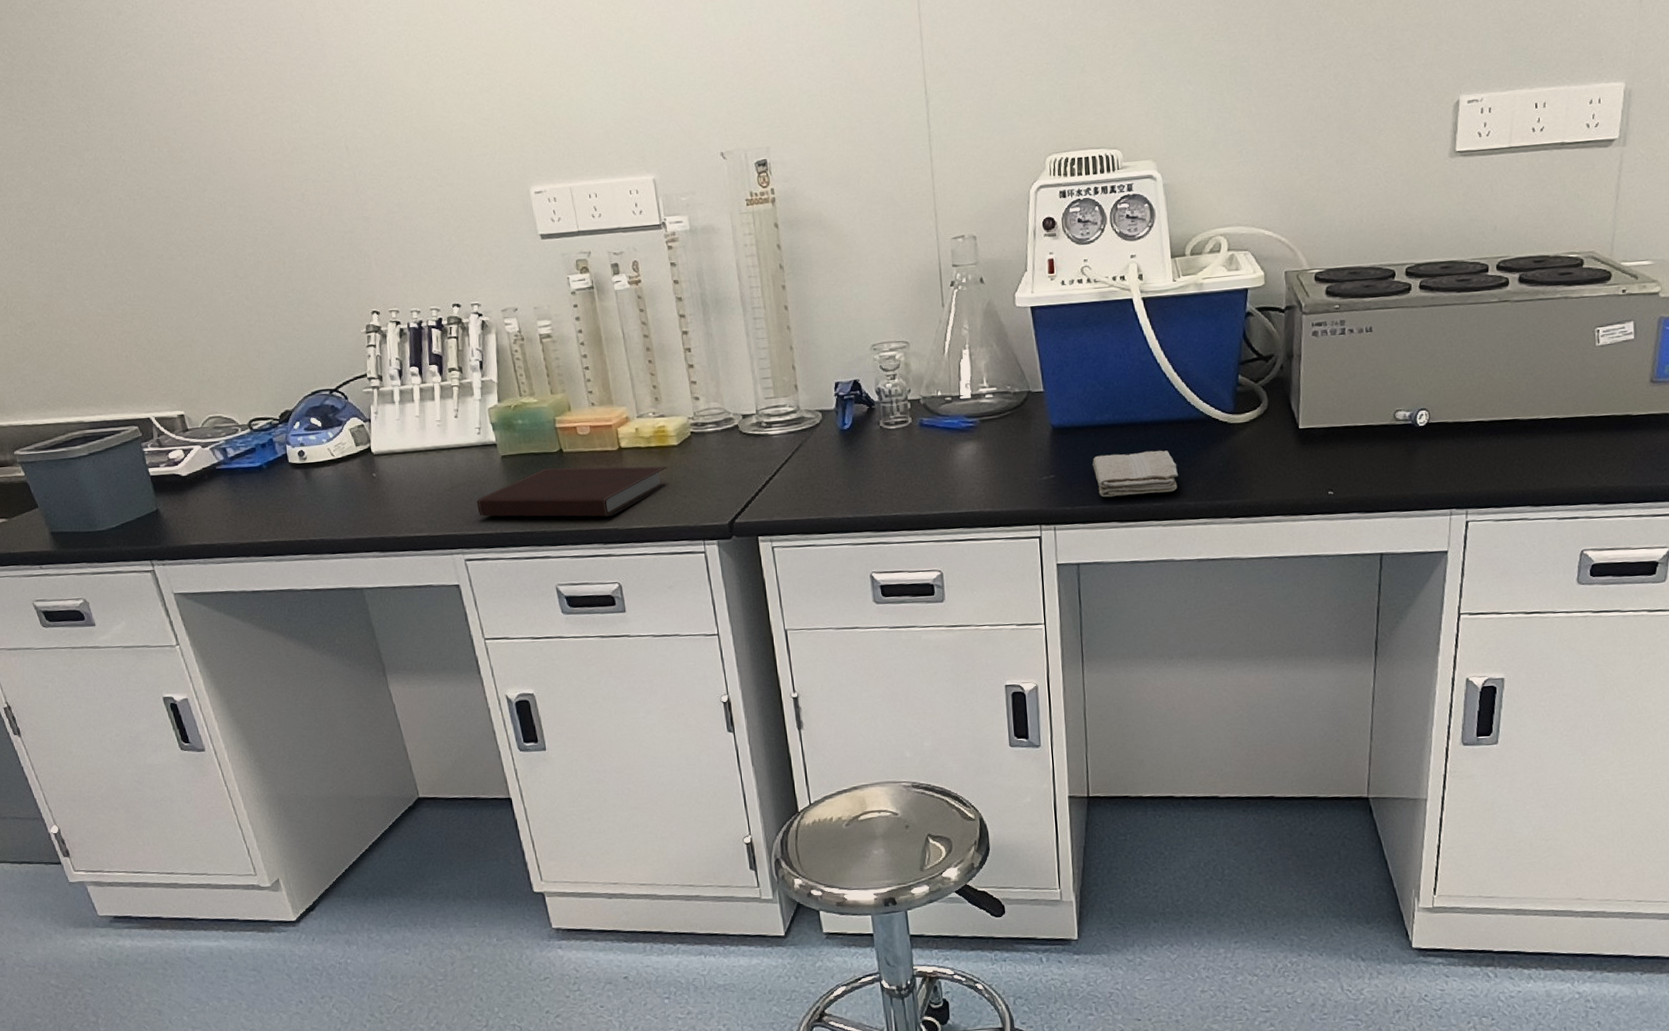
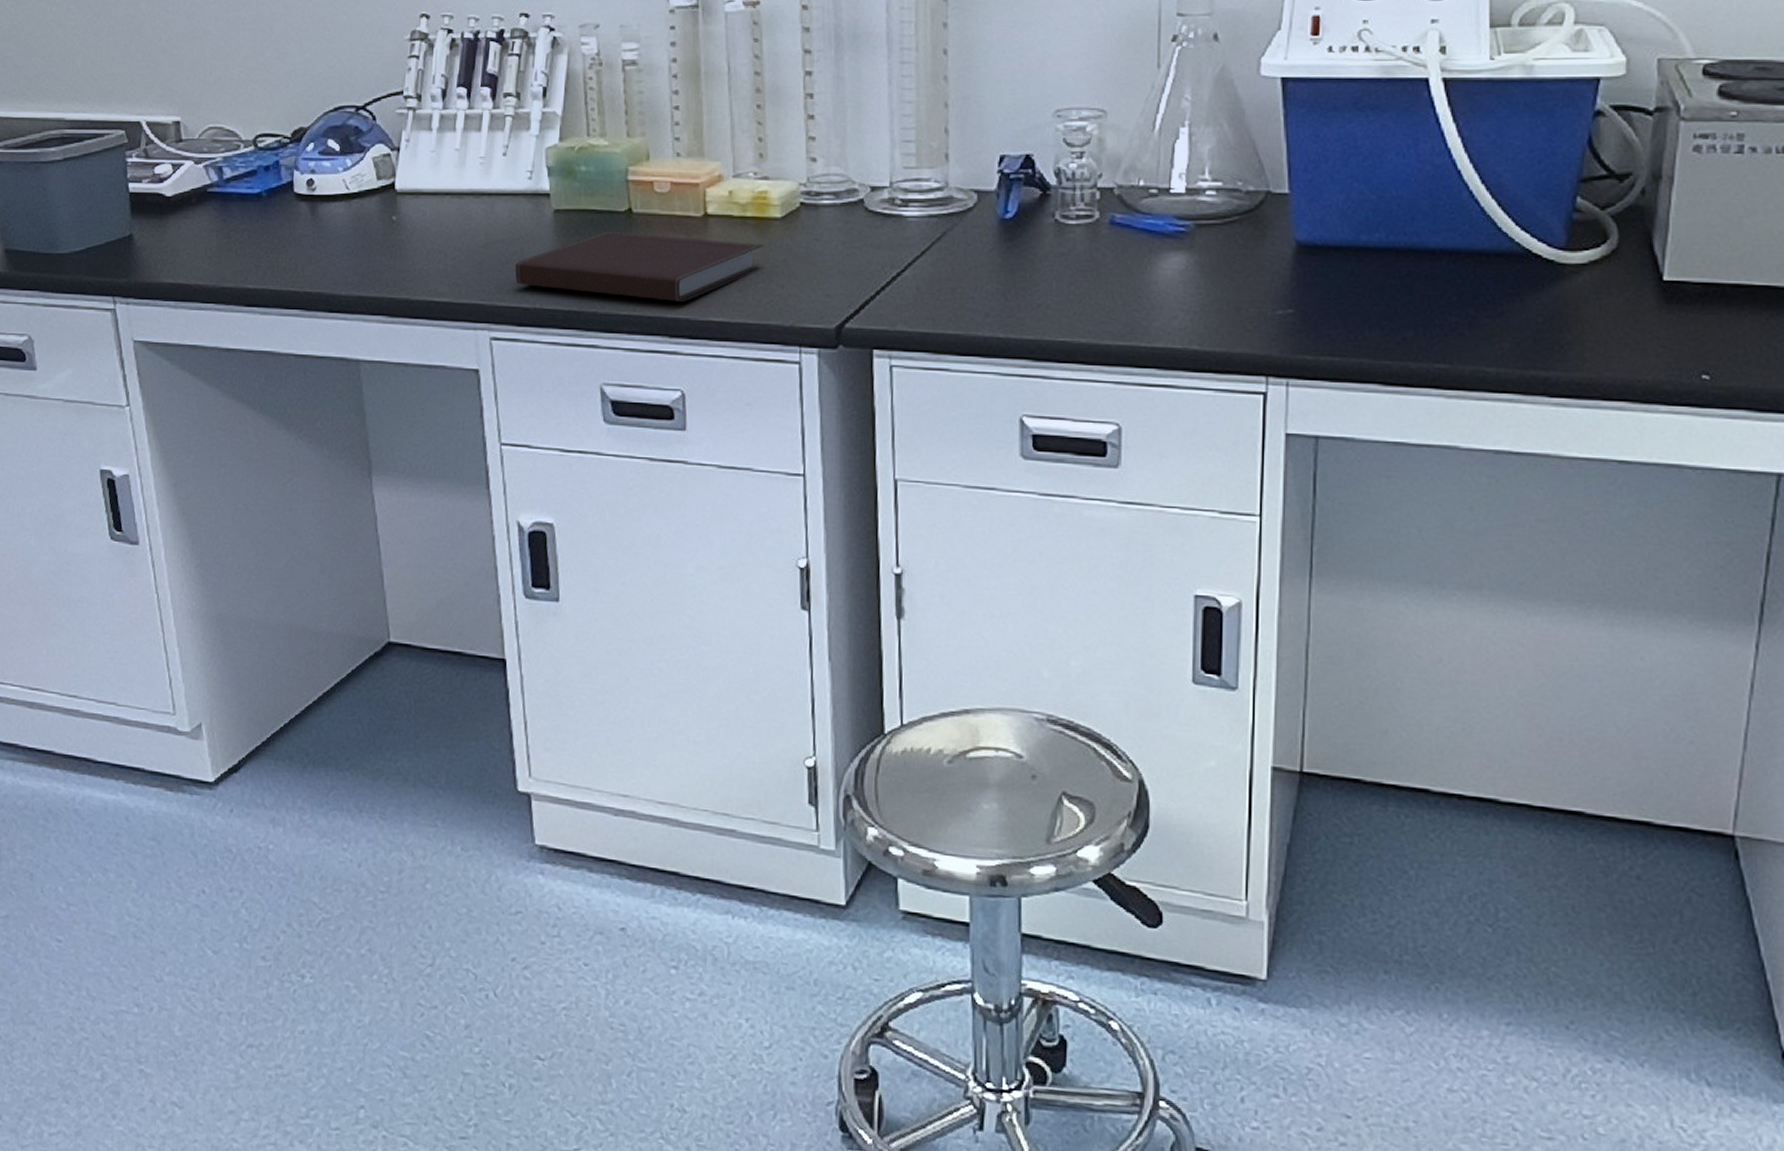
washcloth: present [1092,450,1178,497] -> none [1349,289,1475,351]

